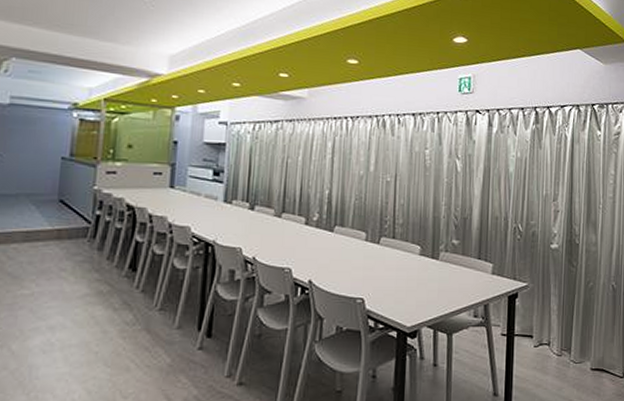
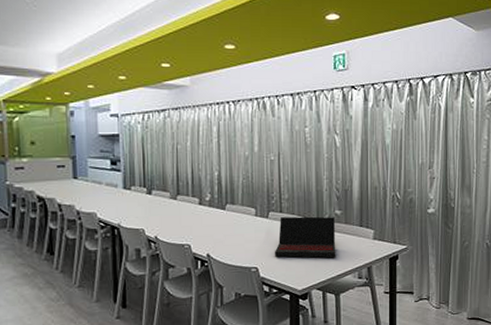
laptop: none [383,244,451,293] -> present [274,216,336,258]

